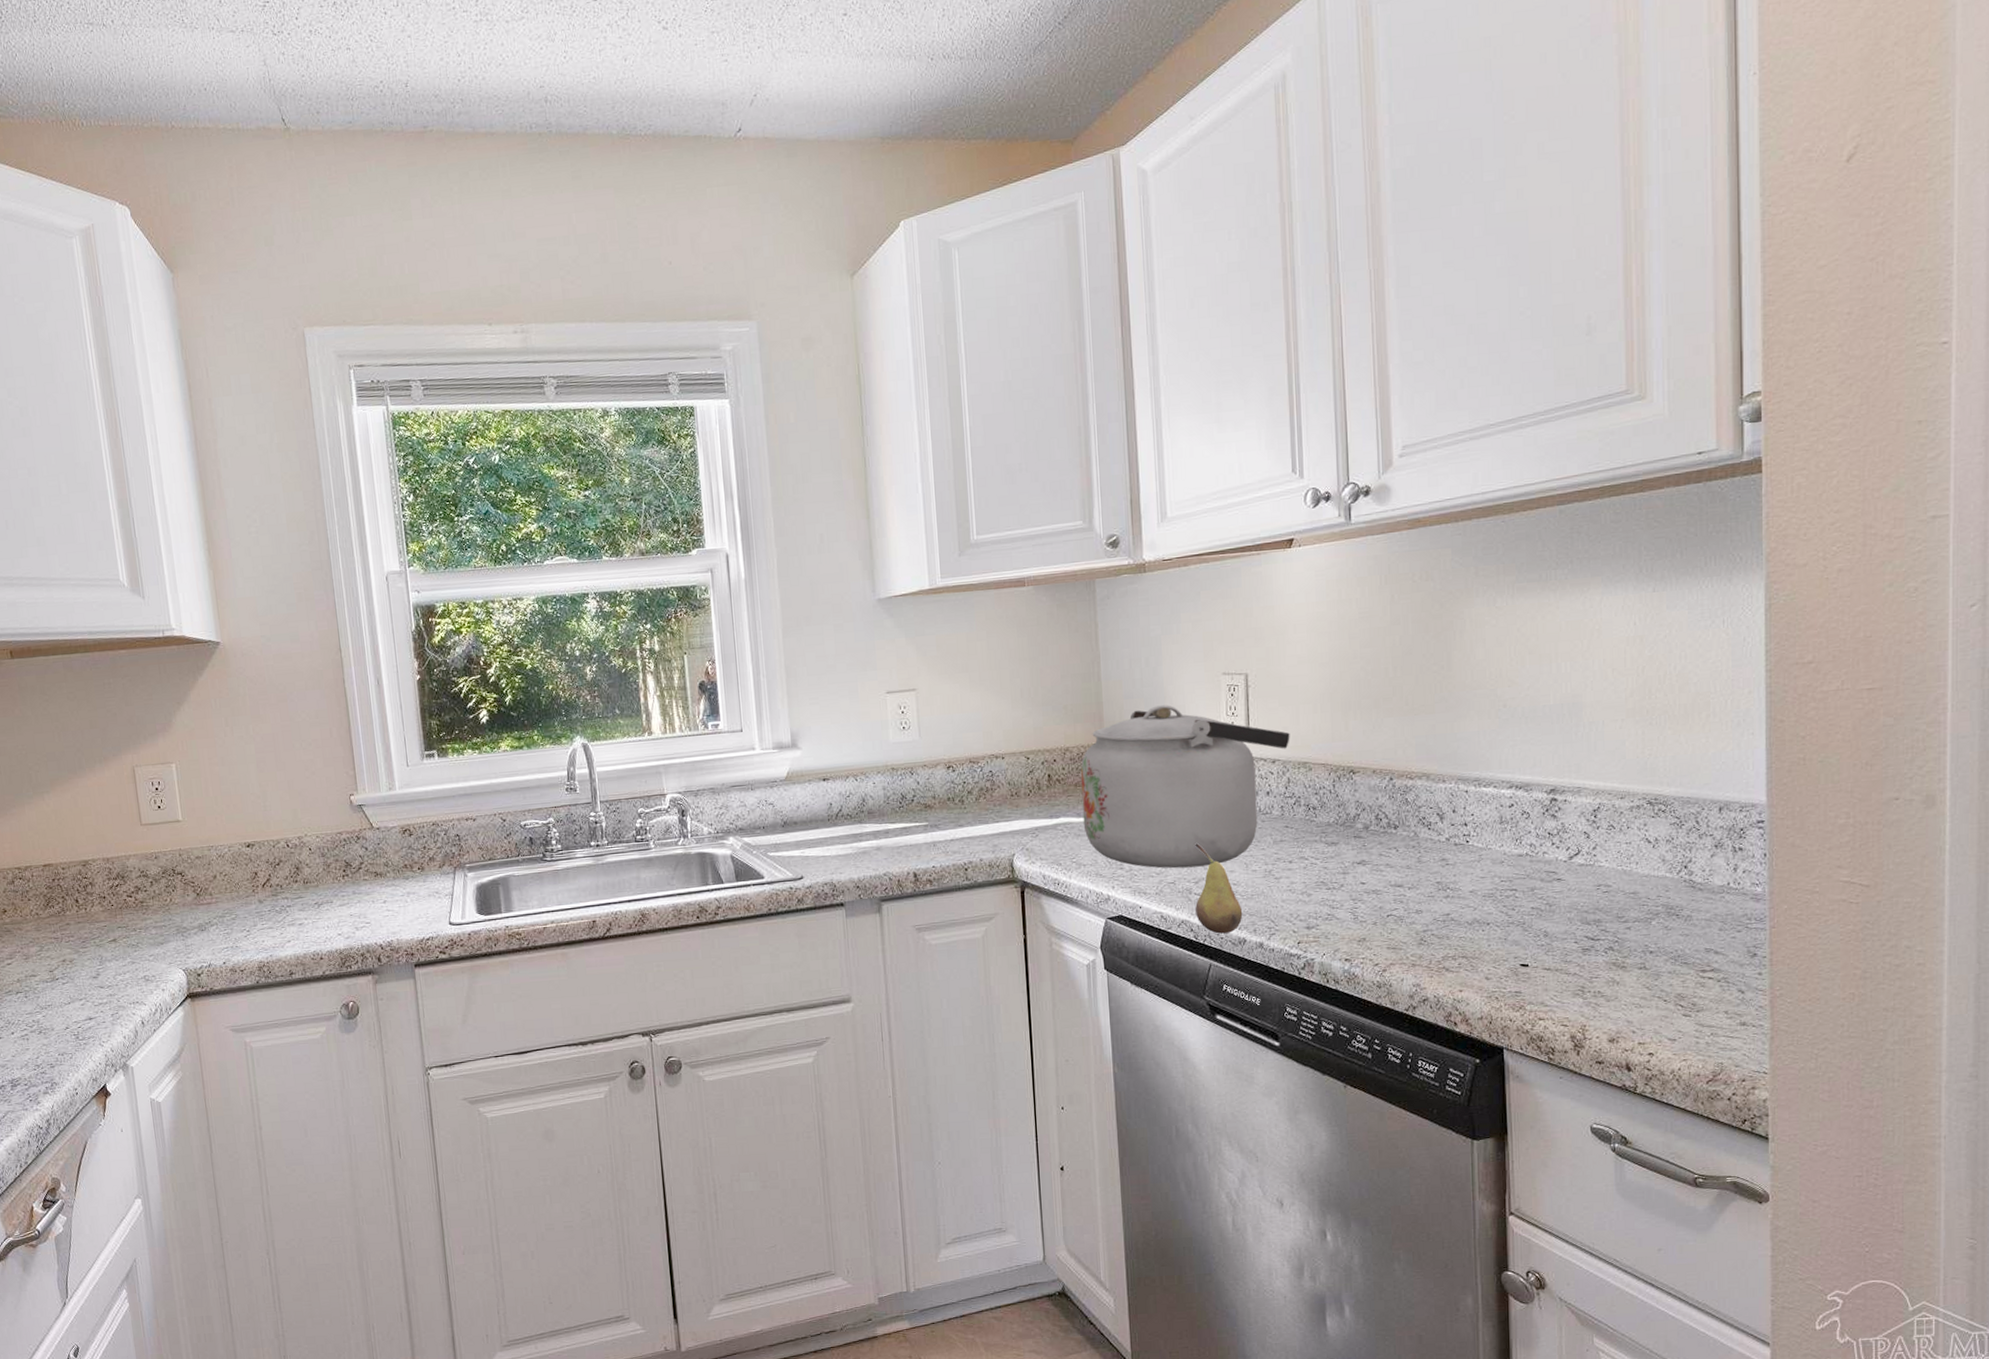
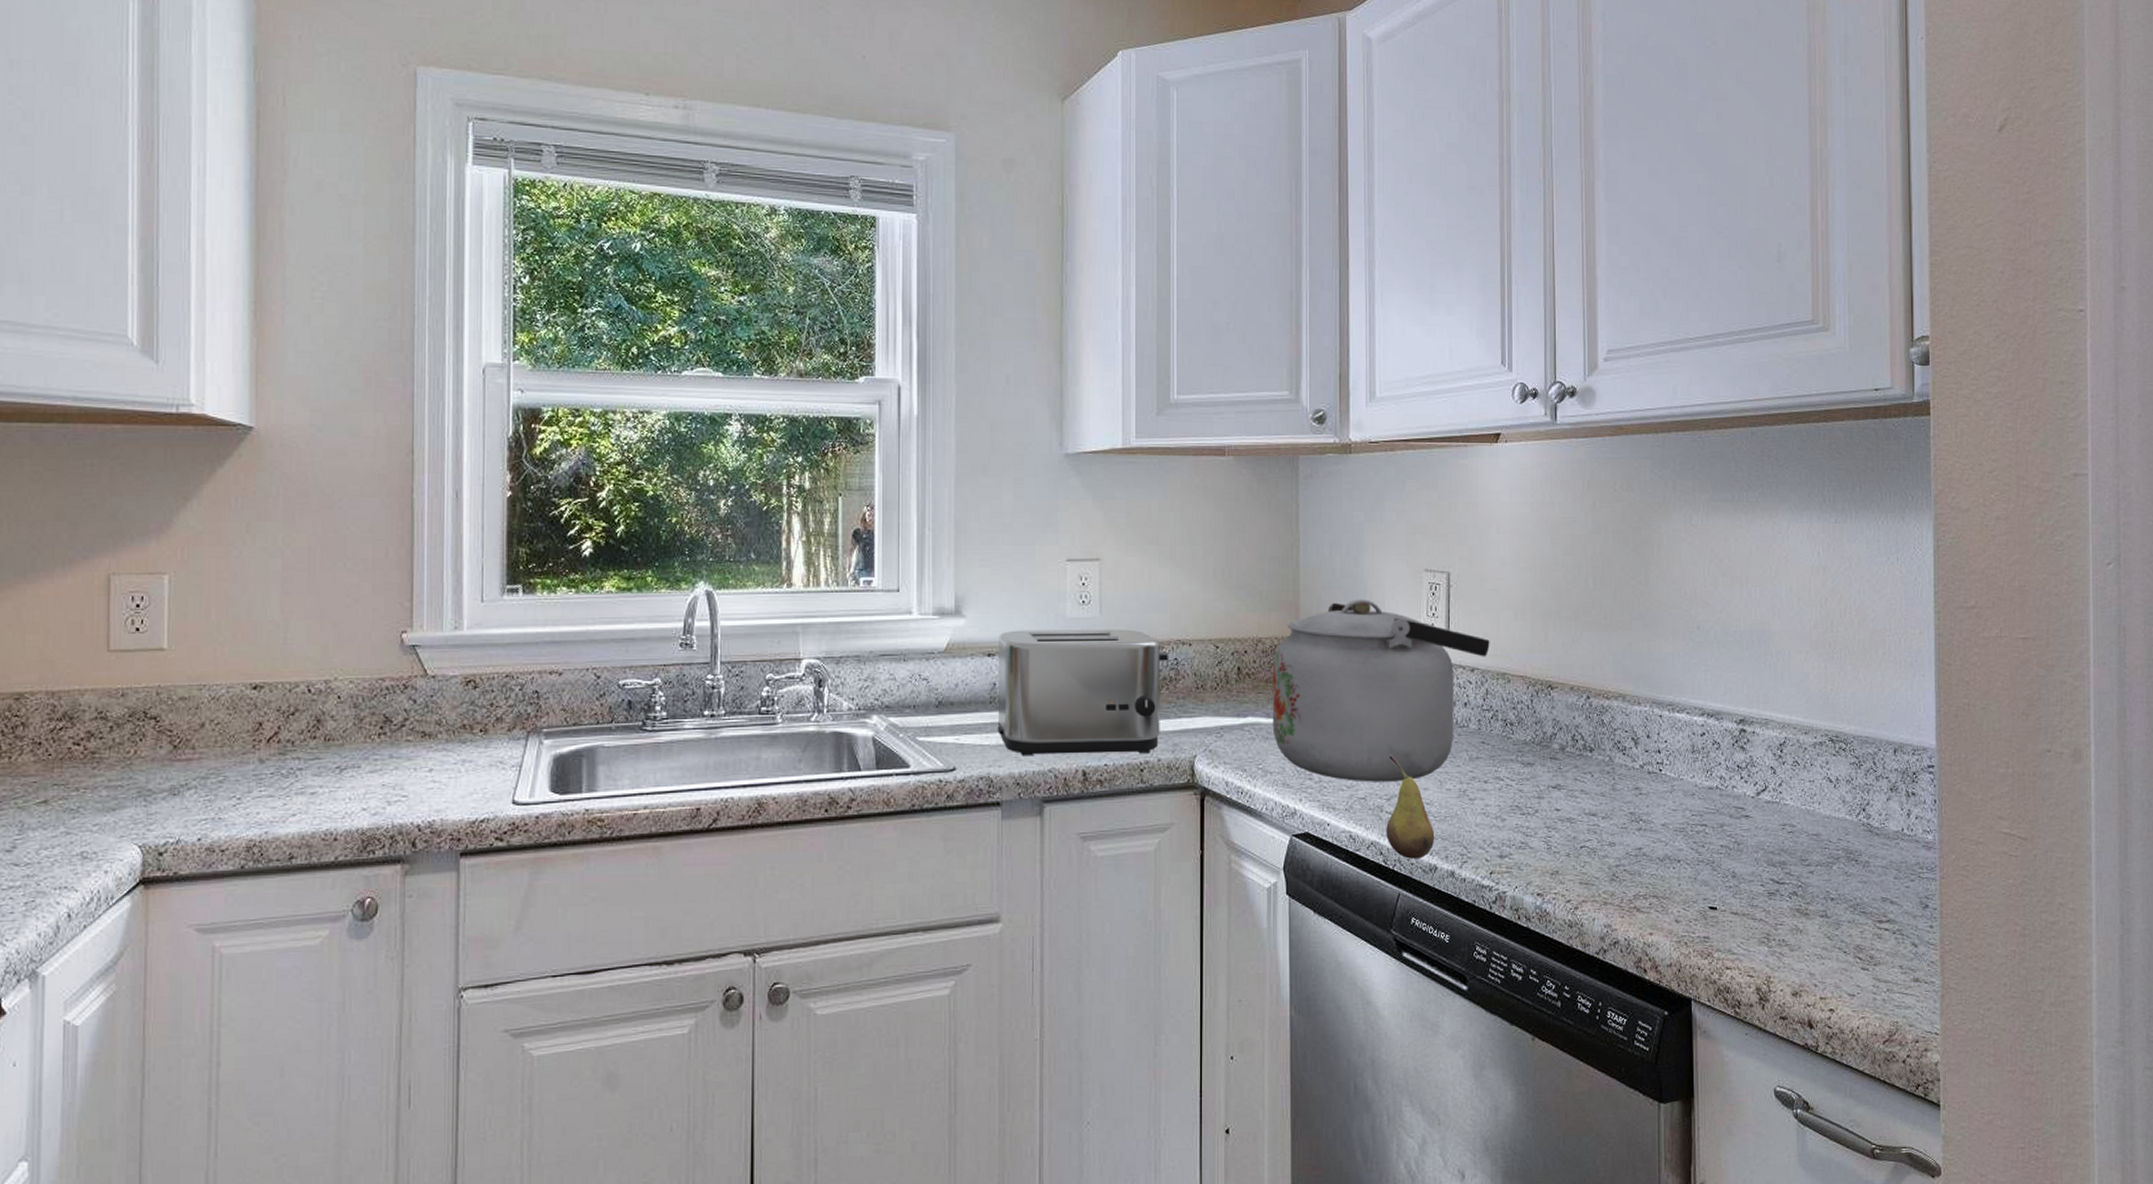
toaster: none [831,748,984,863] -> present [997,629,1168,755]

